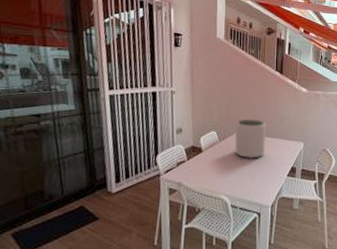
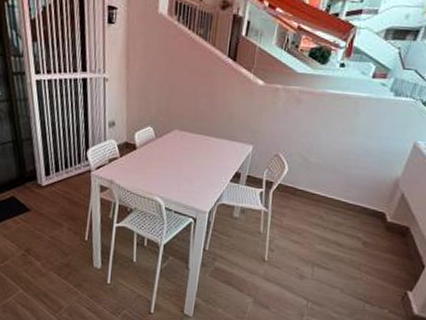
plant pot: present [235,119,267,158] -> none [173,114,211,160]

